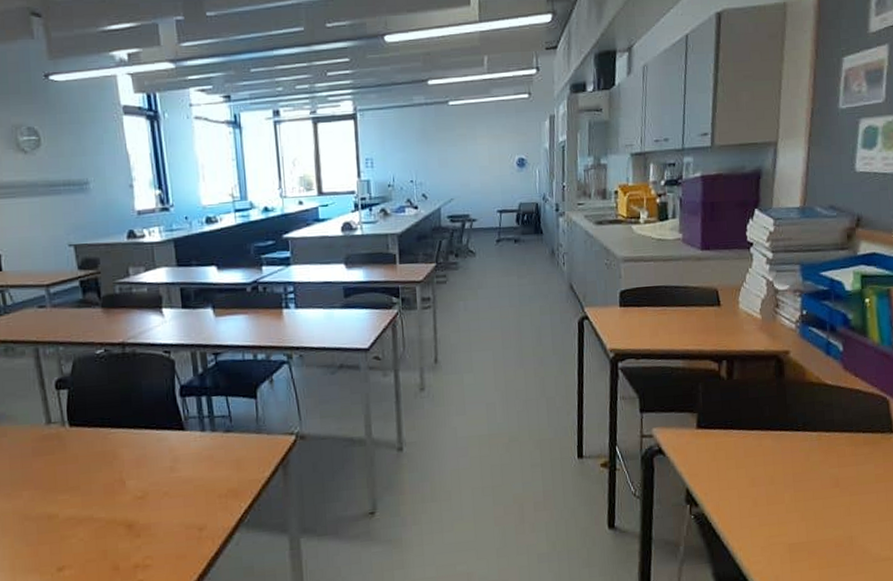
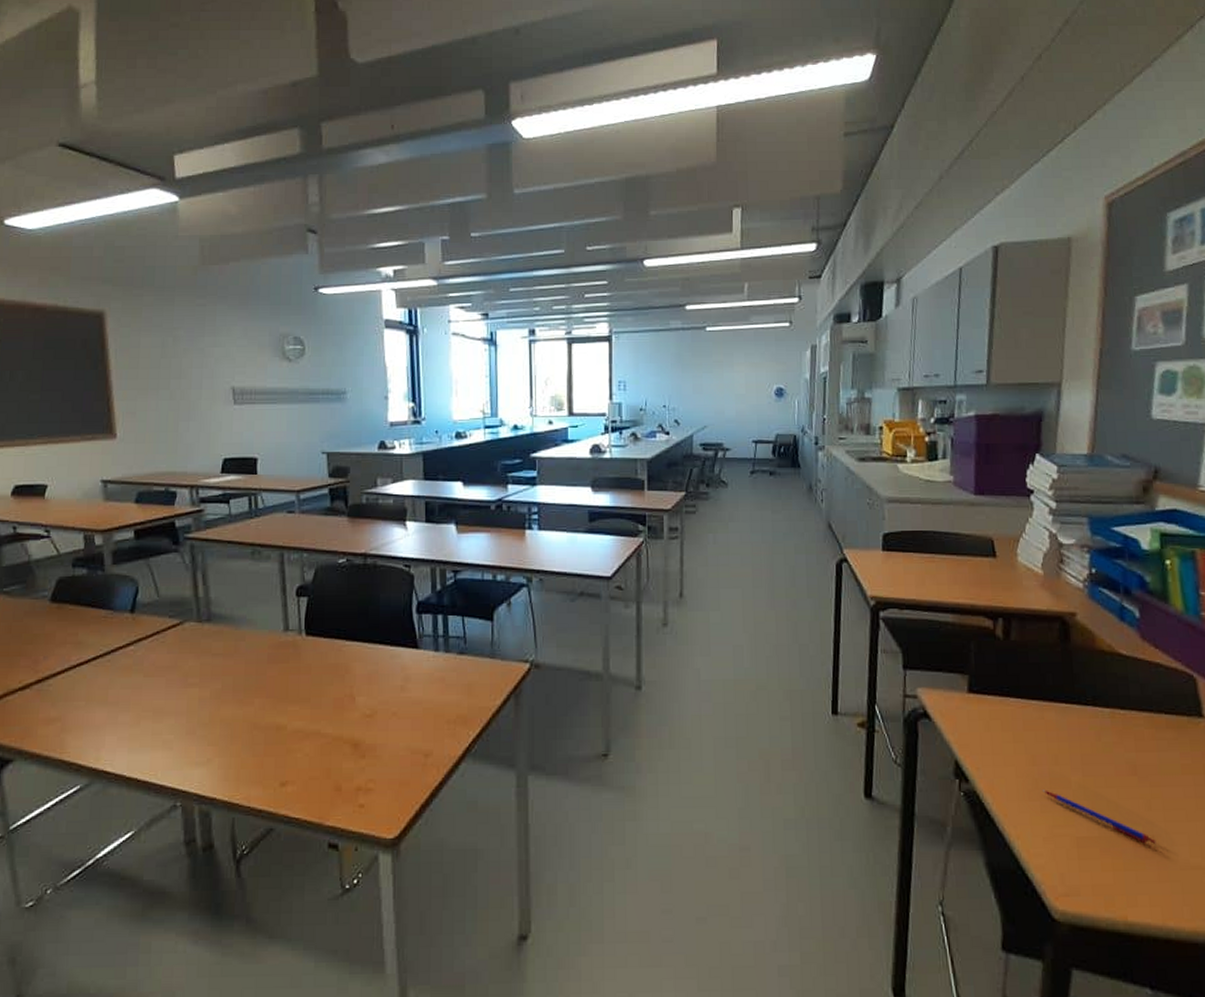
pen: none [760,506,854,544] -> present [1042,790,1156,844]

